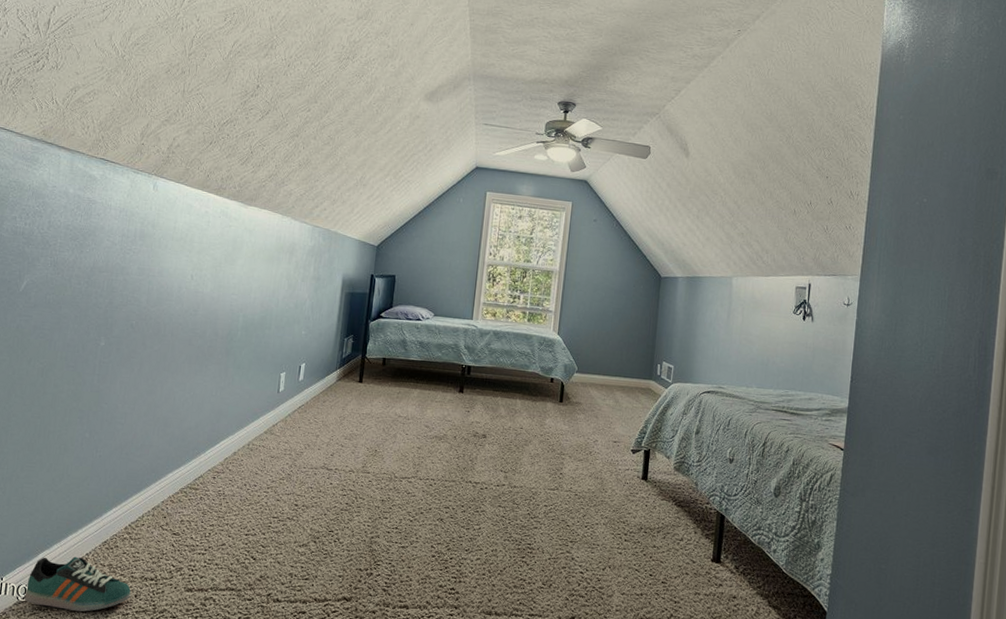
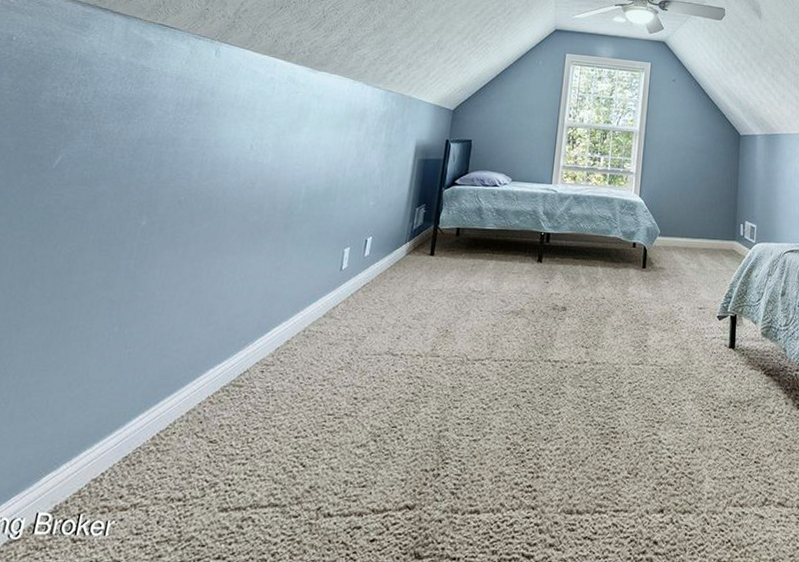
sneaker: present [24,556,131,612] -> none [17,477,153,547]

